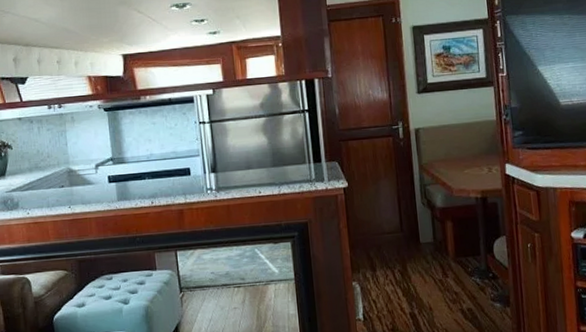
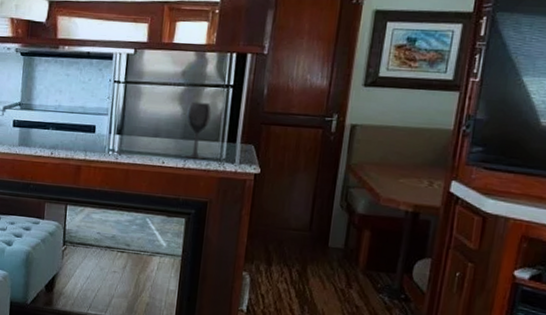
wine glass: none [272,129,298,184] -> present [184,101,212,160]

